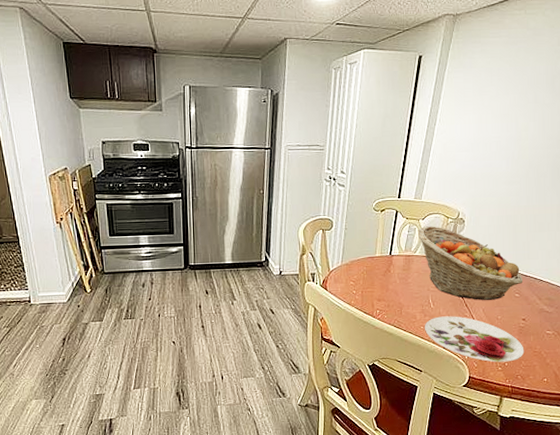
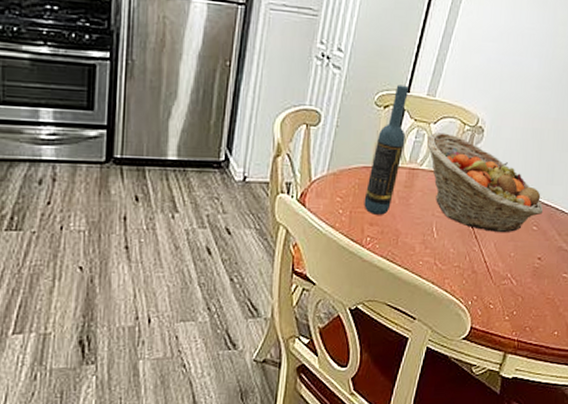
wine bottle: none [372,193,400,293] -> present [364,84,409,215]
plate: present [425,316,524,362] -> none [424,250,537,310]

